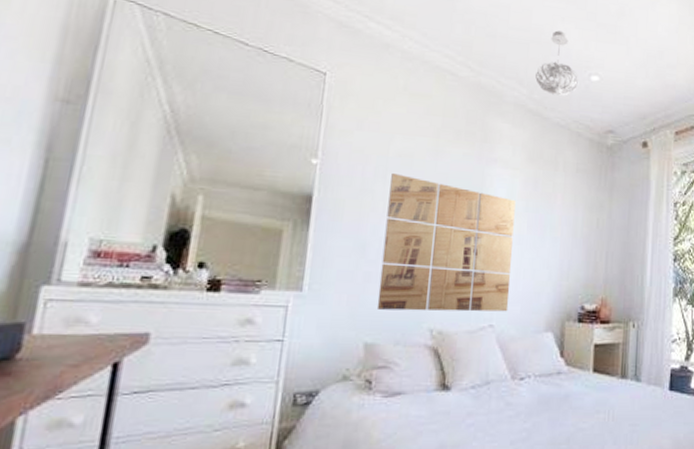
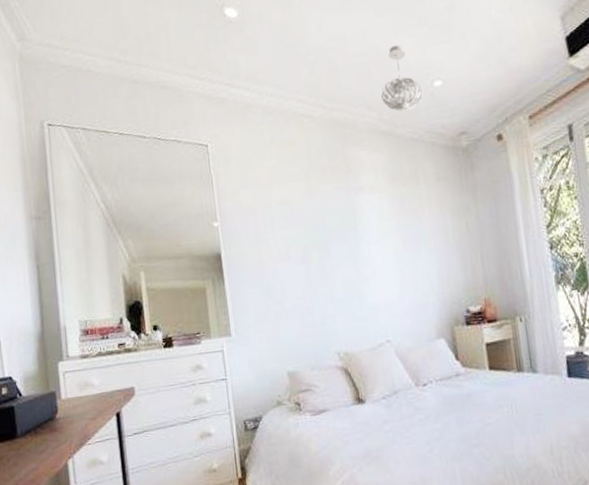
wall art: present [376,172,516,312] -> none [278,219,401,342]

